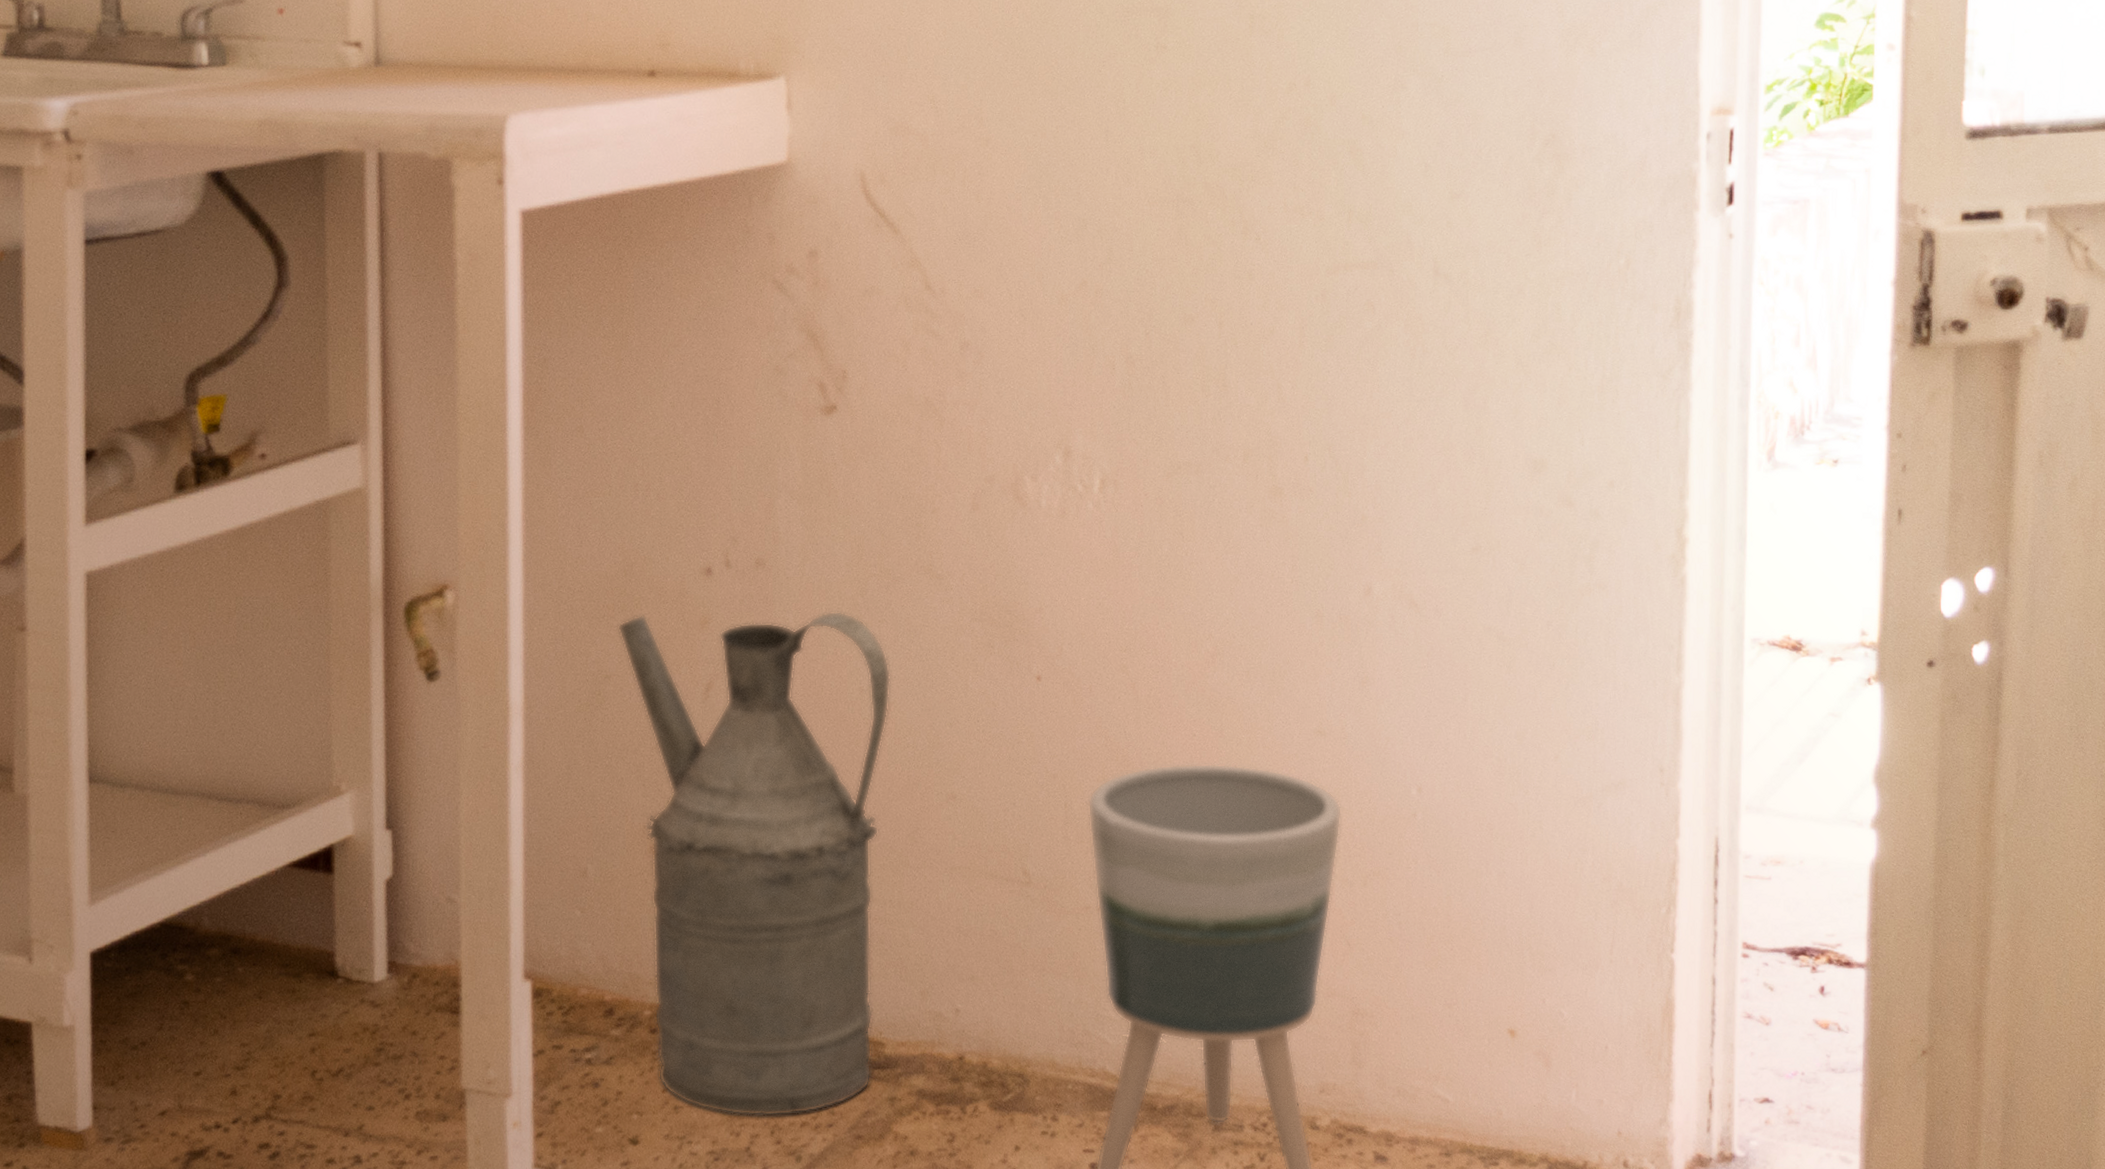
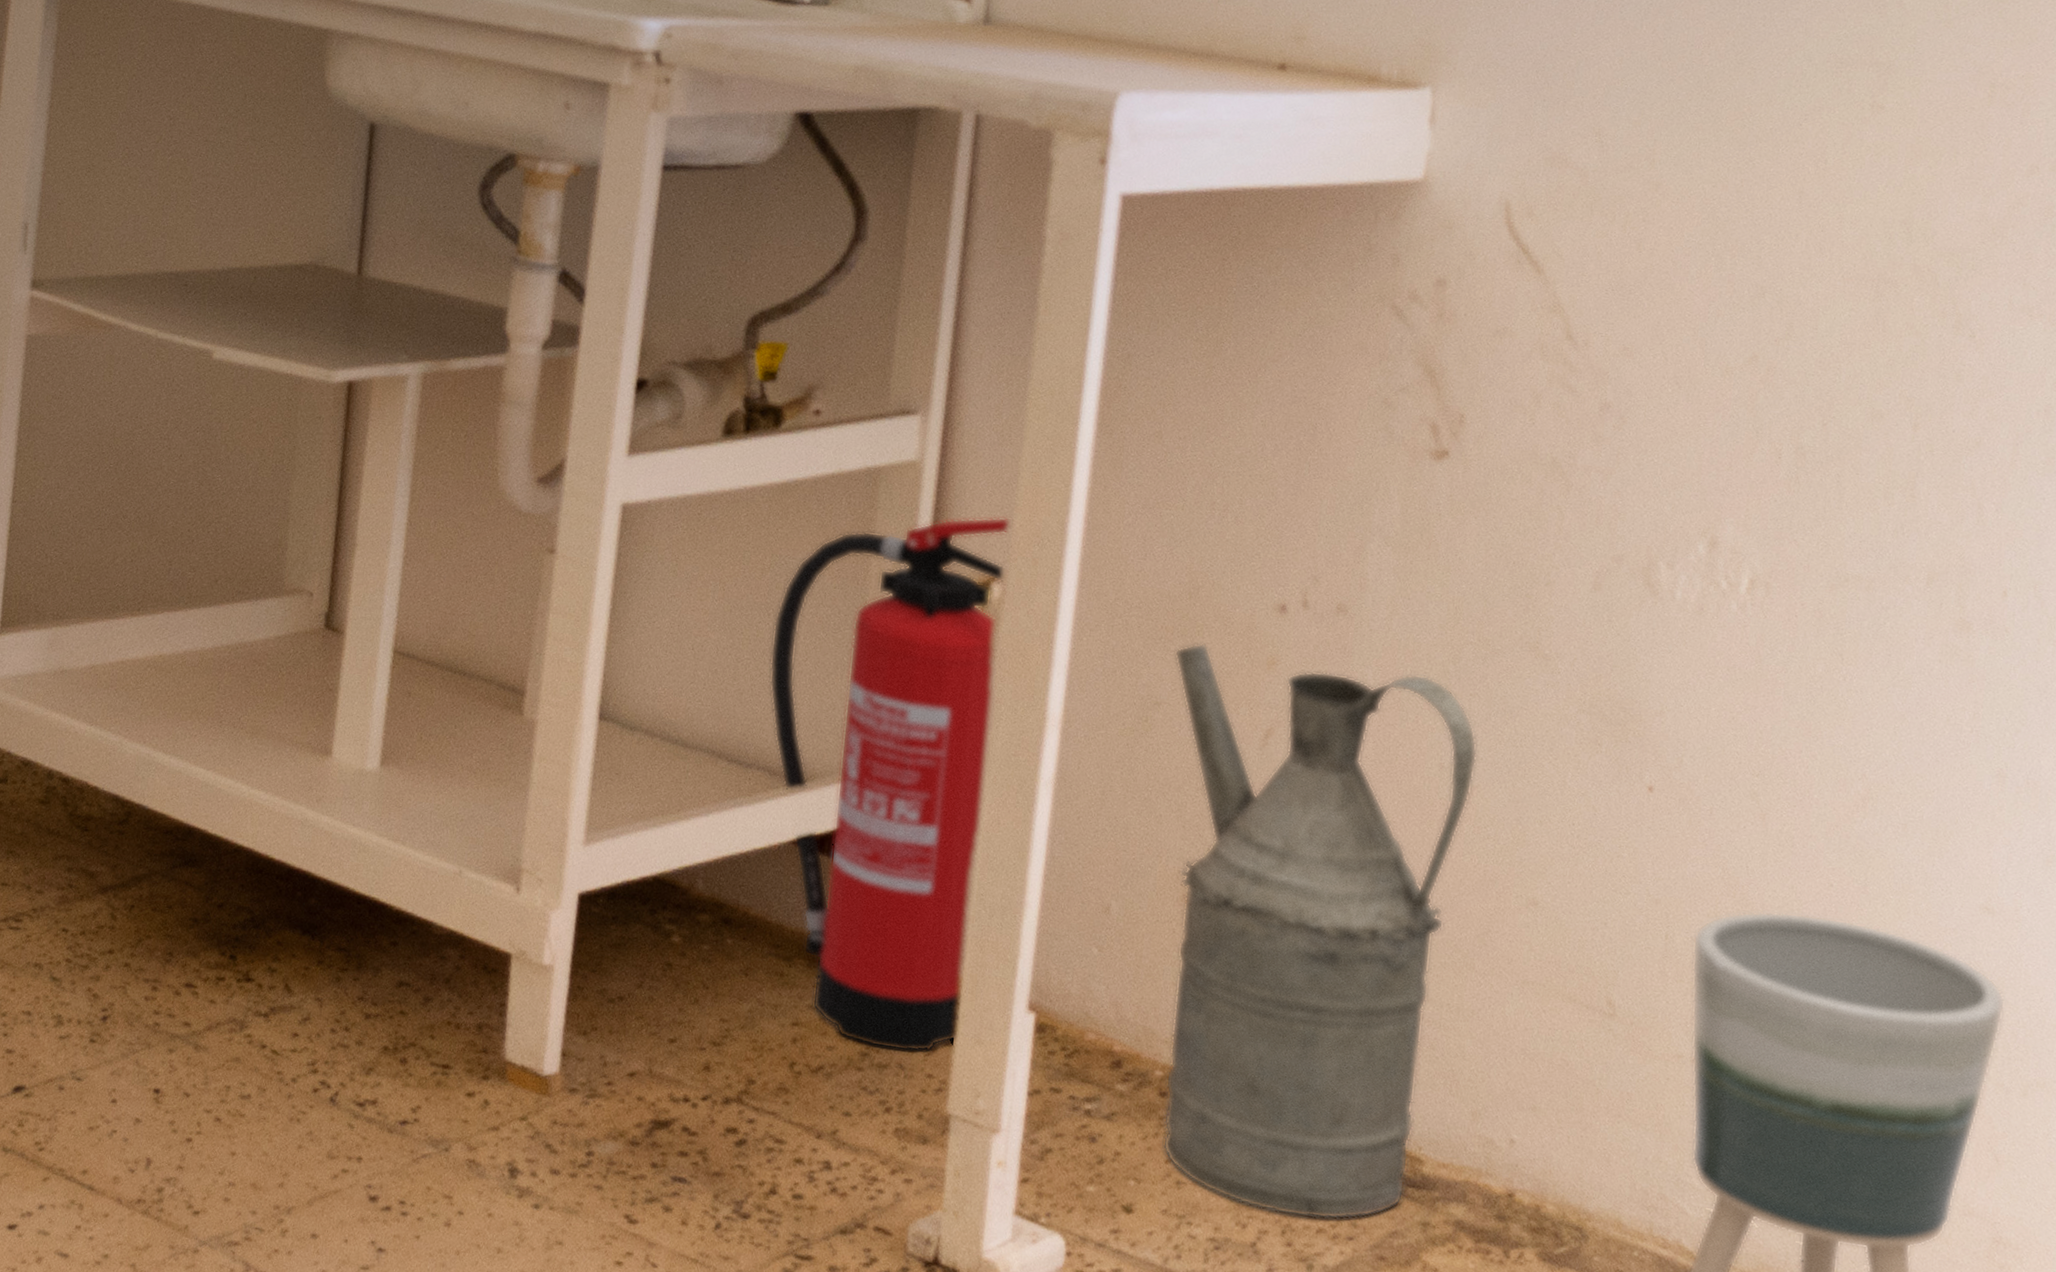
fire extinguisher: none [246,528,462,1041] -> present [769,516,1011,1053]

